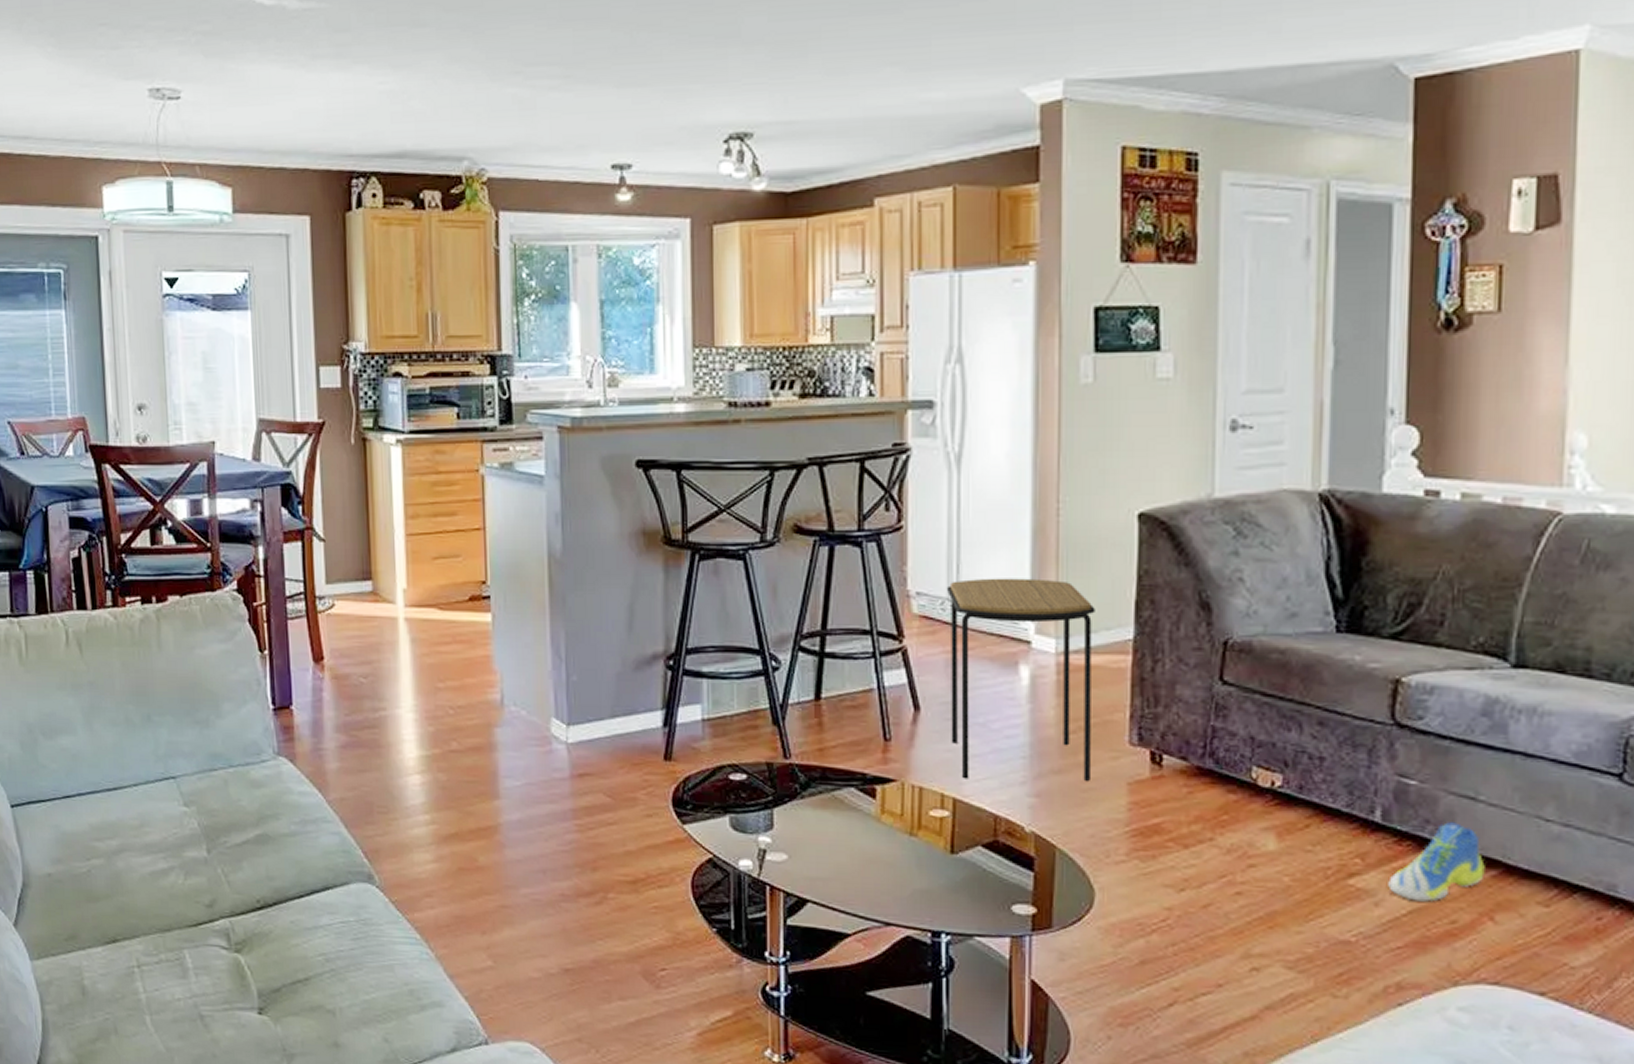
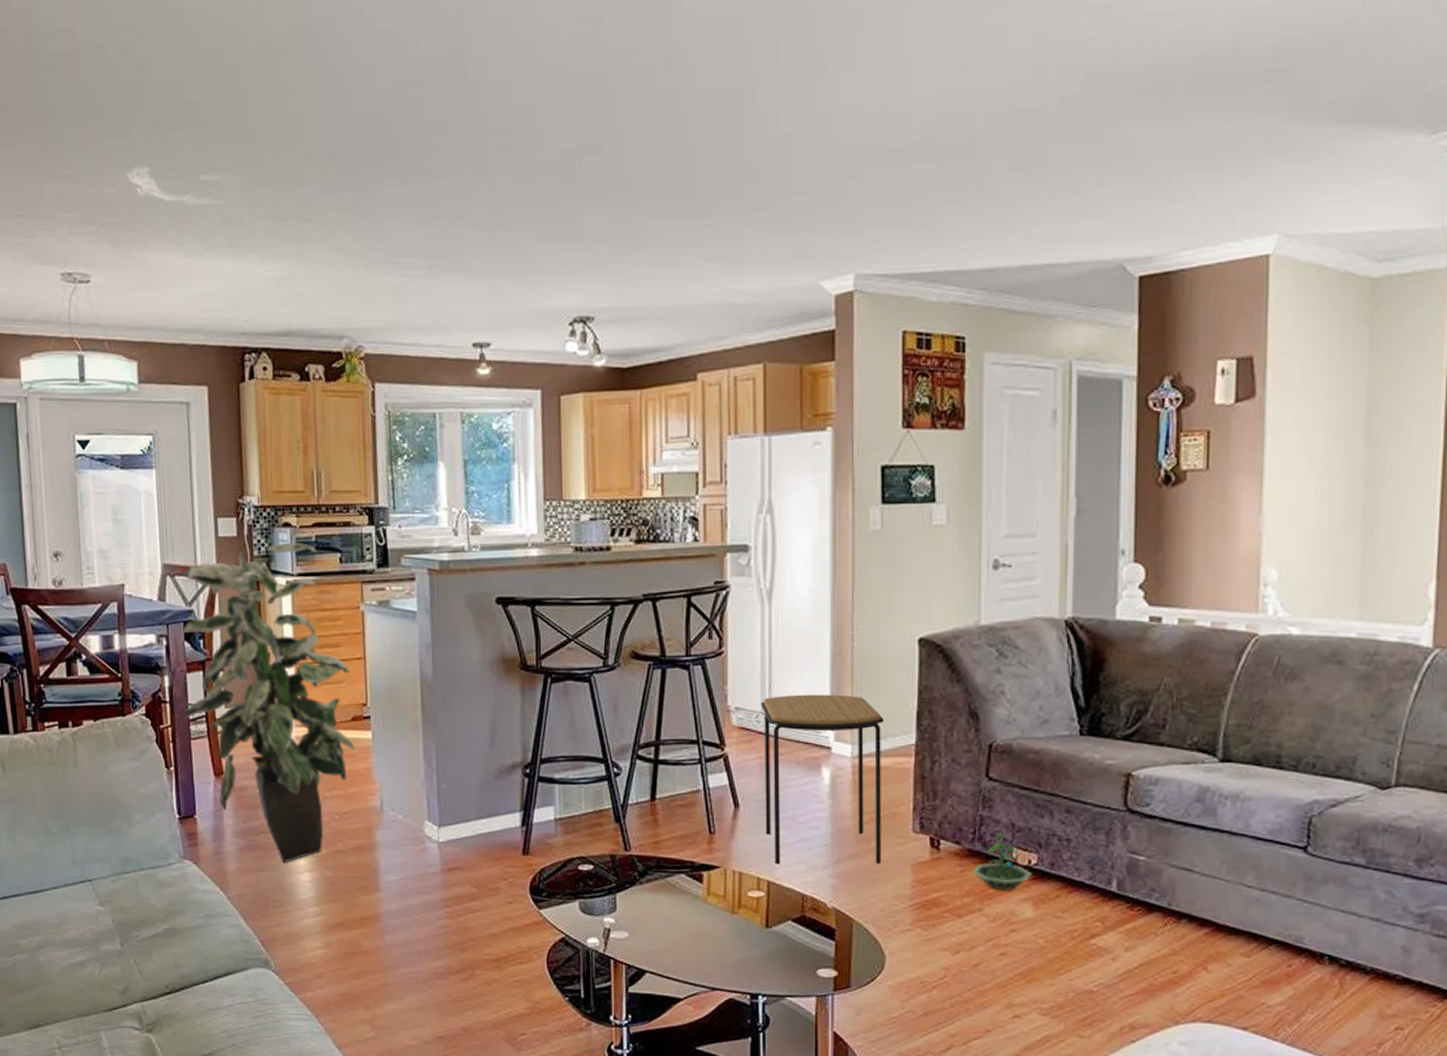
indoor plant: none [280,394,474,762] -> present [182,542,356,862]
terrarium: none [1201,747,1276,818] -> present [971,832,1033,891]
sneaker: present [1388,822,1485,902] -> none [1123,890,1200,956]

